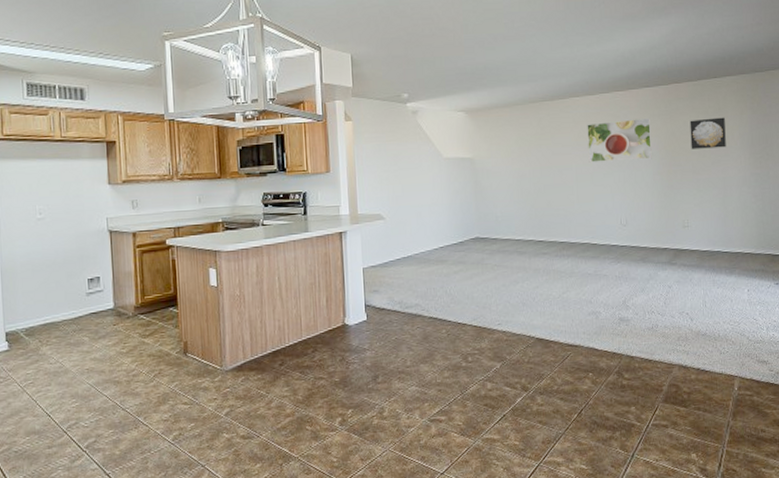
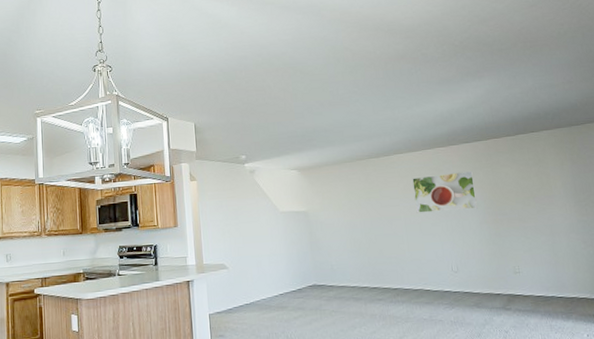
wall art: present [690,117,726,149] -> none [511,168,550,199]

